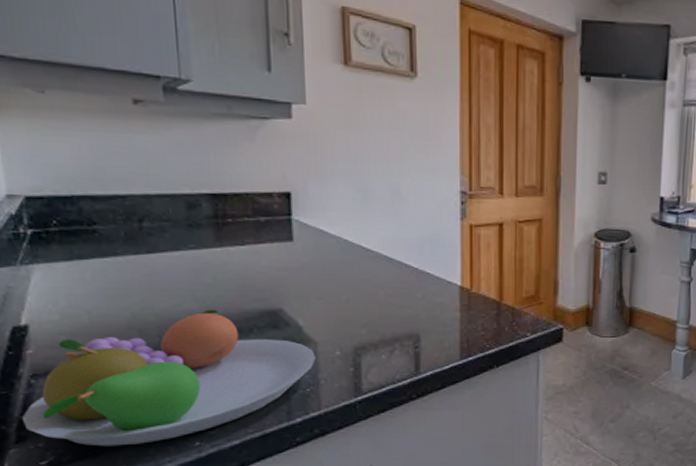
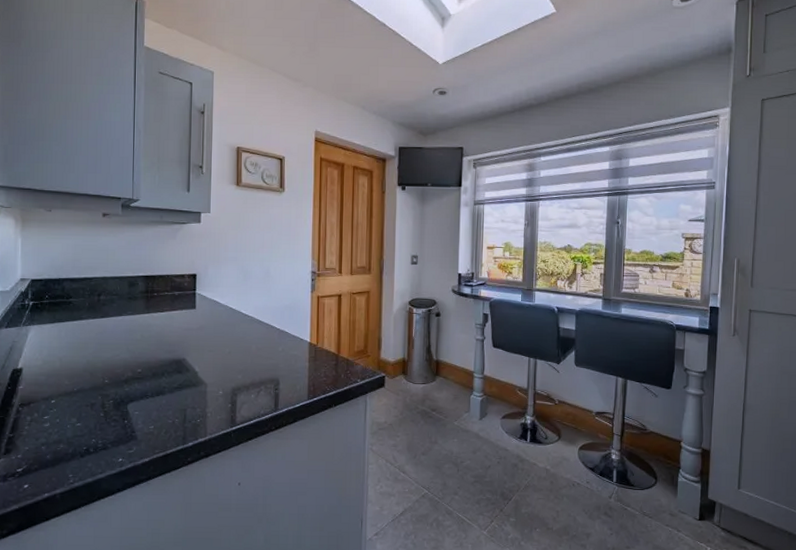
fruit bowl: present [23,309,316,447] -> none [11,358,205,459]

